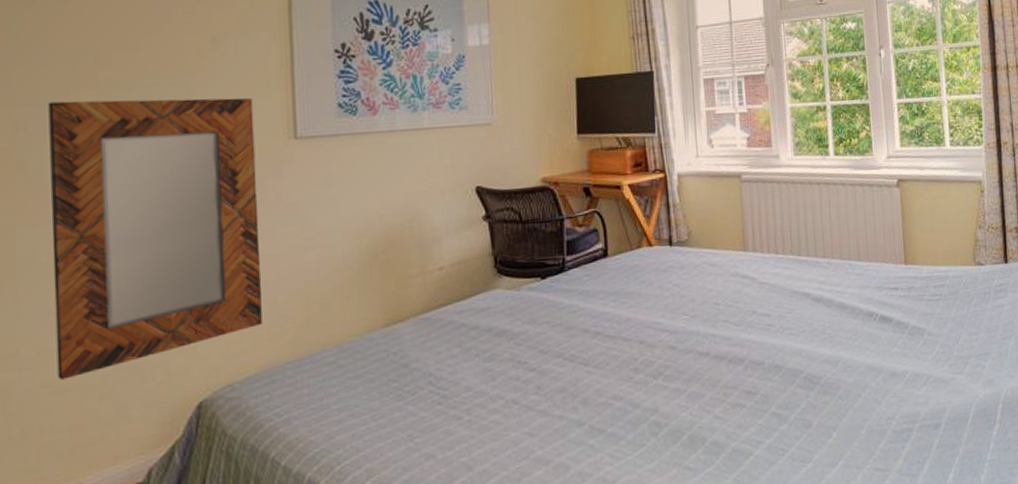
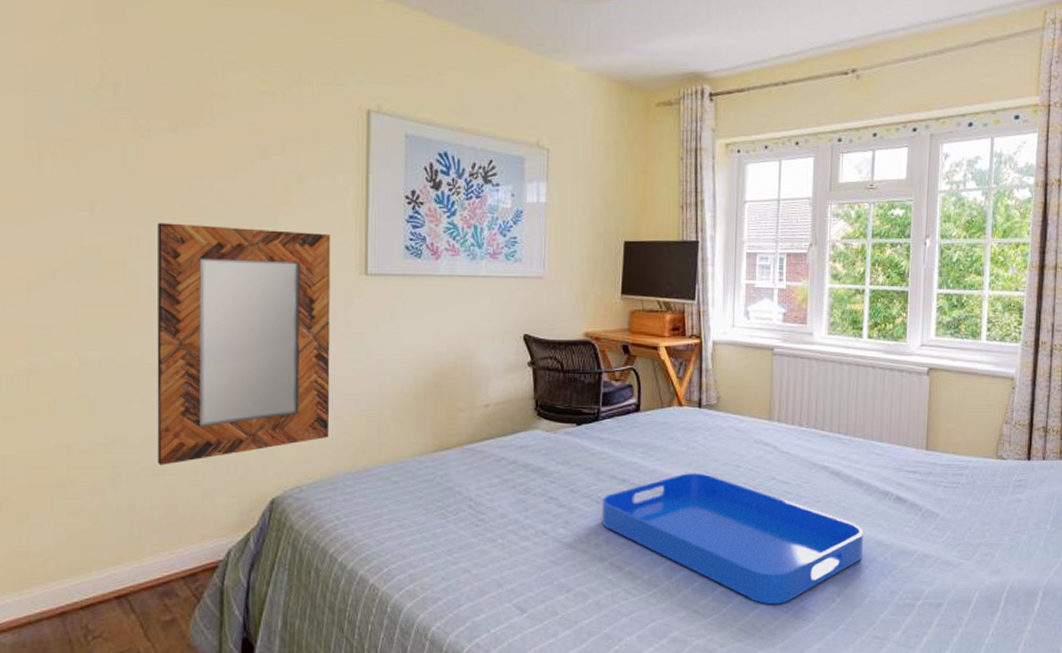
serving tray: none [576,315,854,450] -> present [602,473,863,605]

